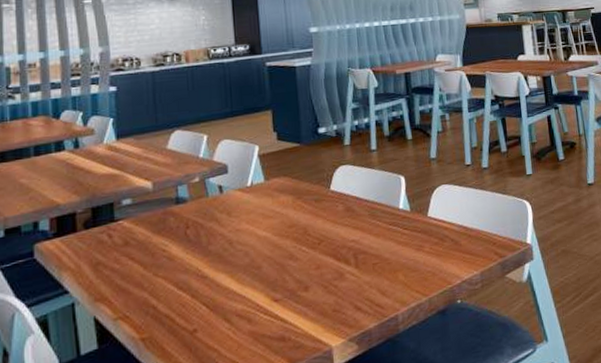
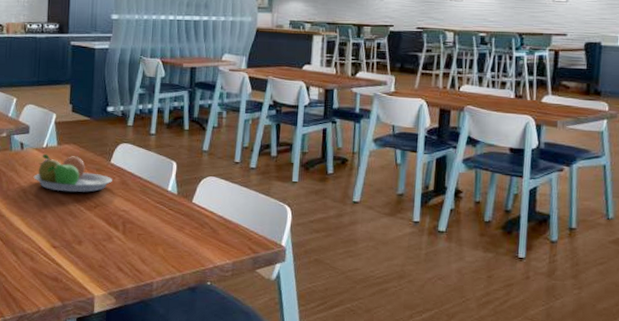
fruit bowl: none [239,189,335,234] -> present [33,154,112,193]

